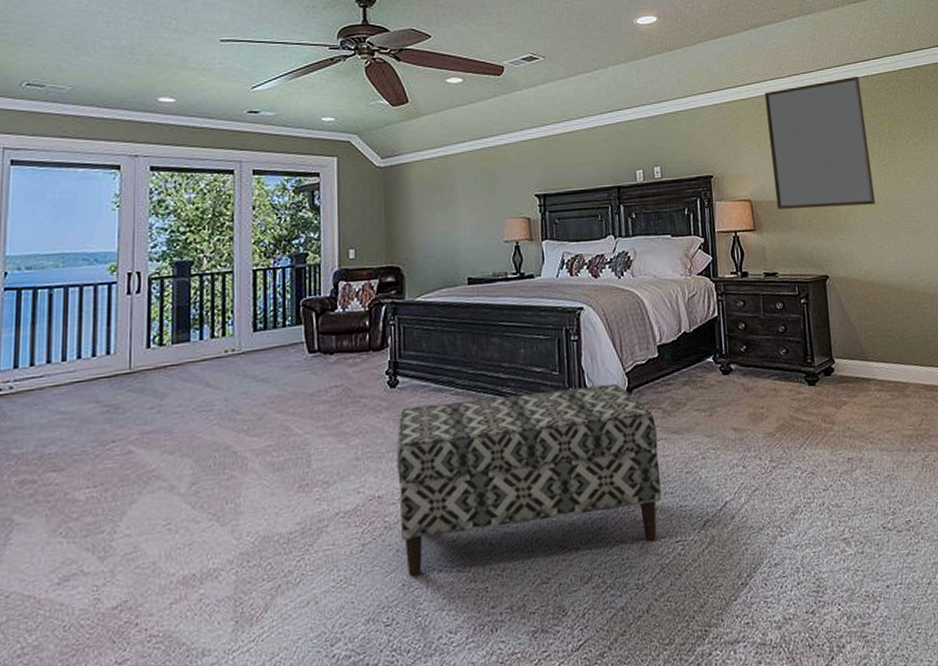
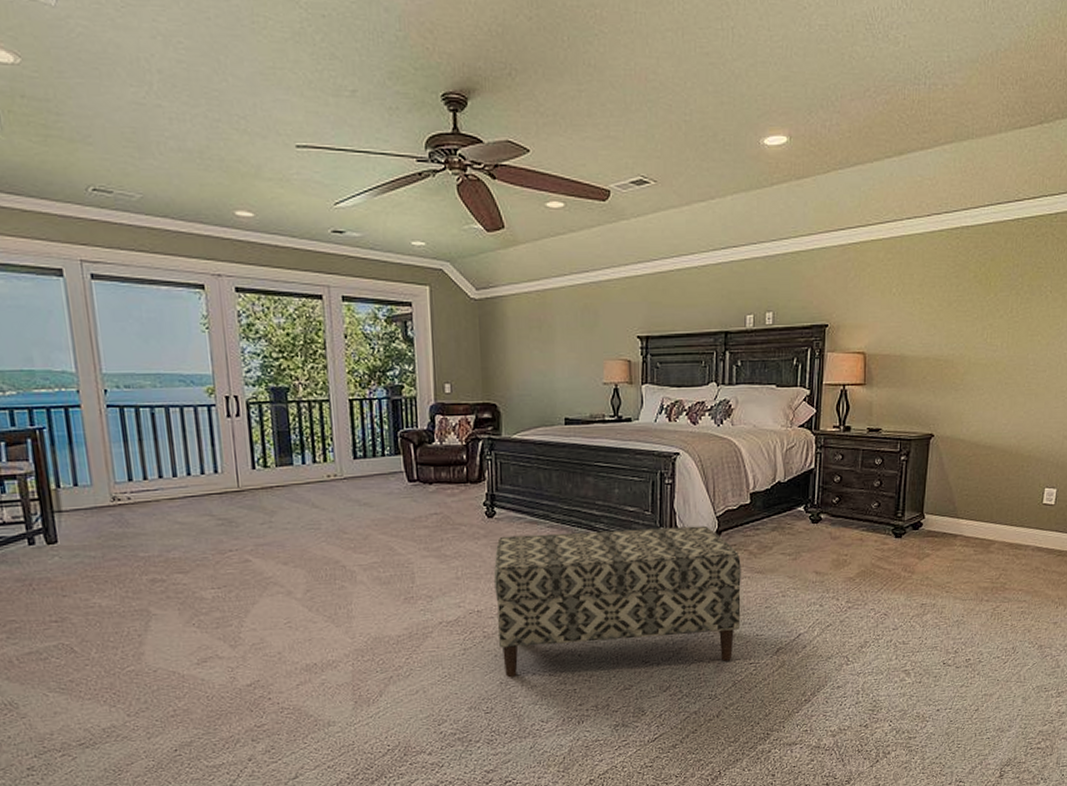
home mirror: present [764,76,876,210] -> none [892,218,1007,365]

